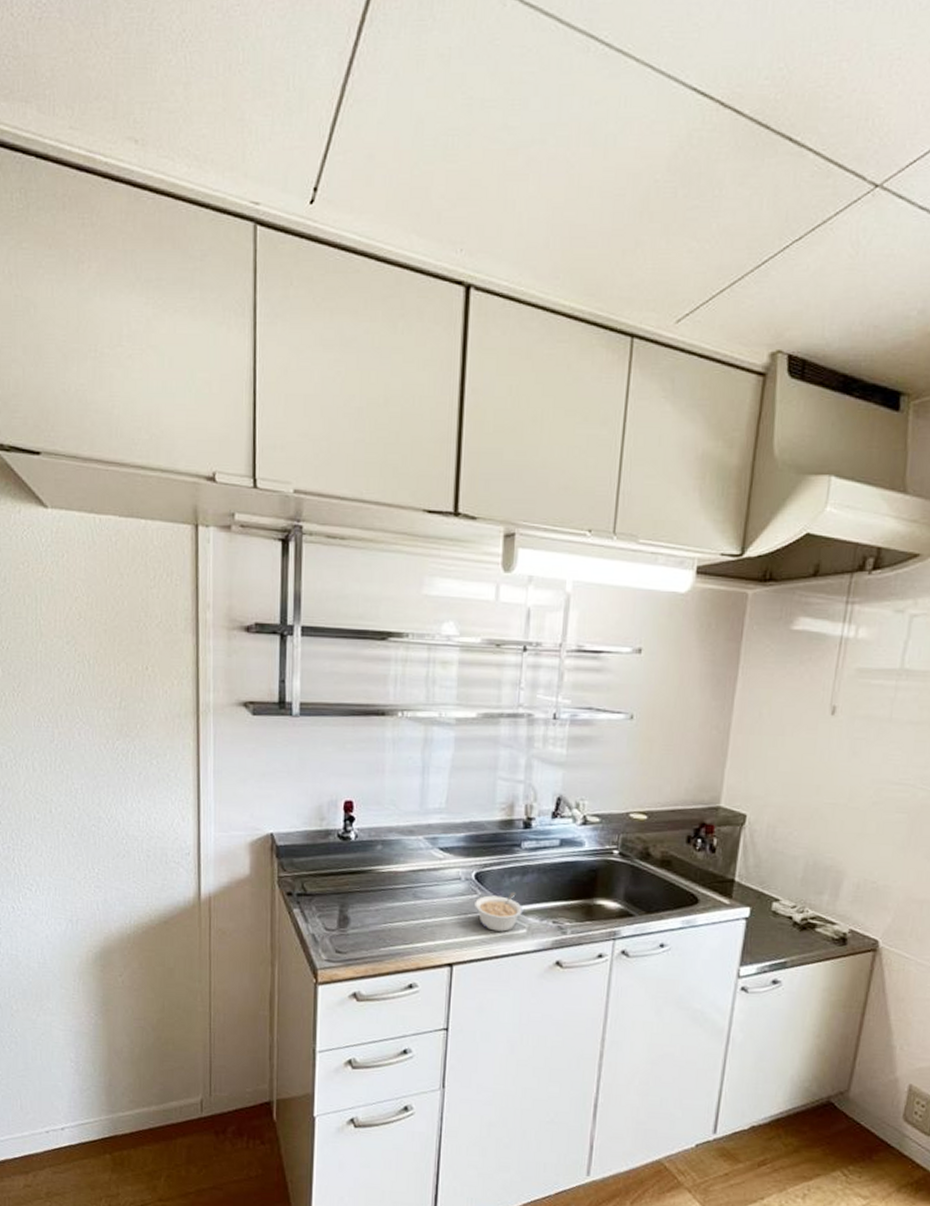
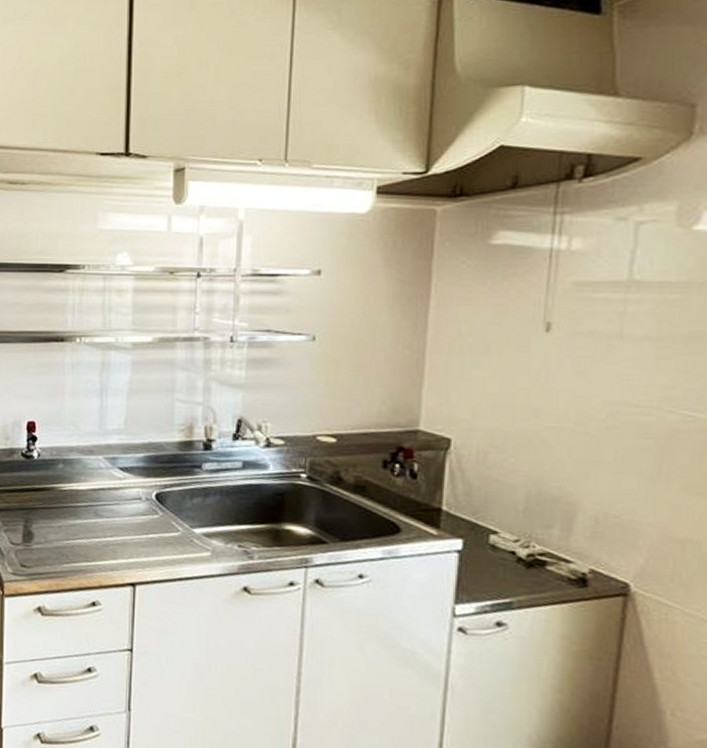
legume: present [475,891,522,932] -> none [156,513,205,554]

